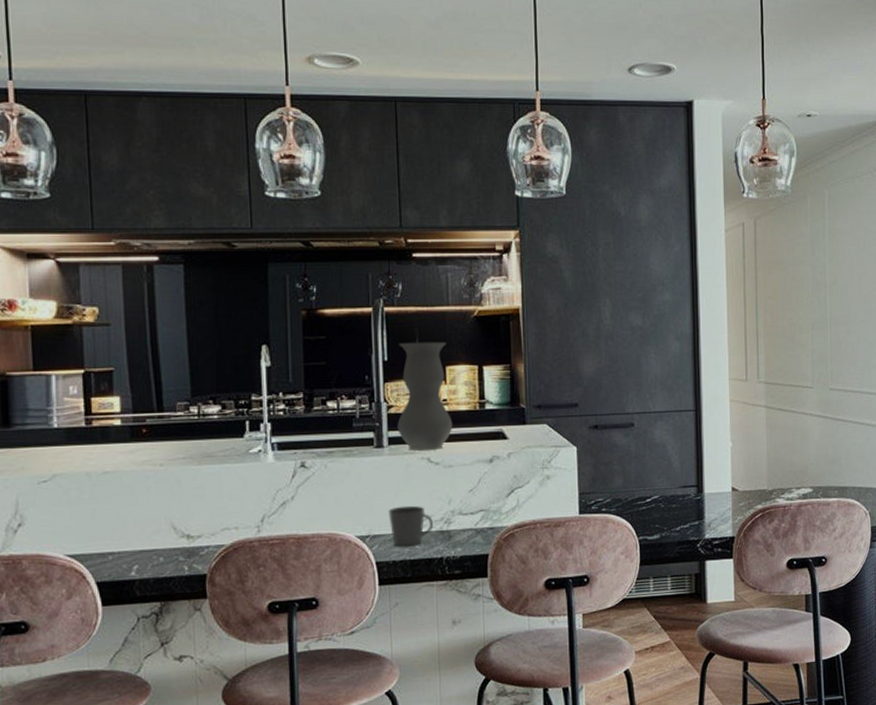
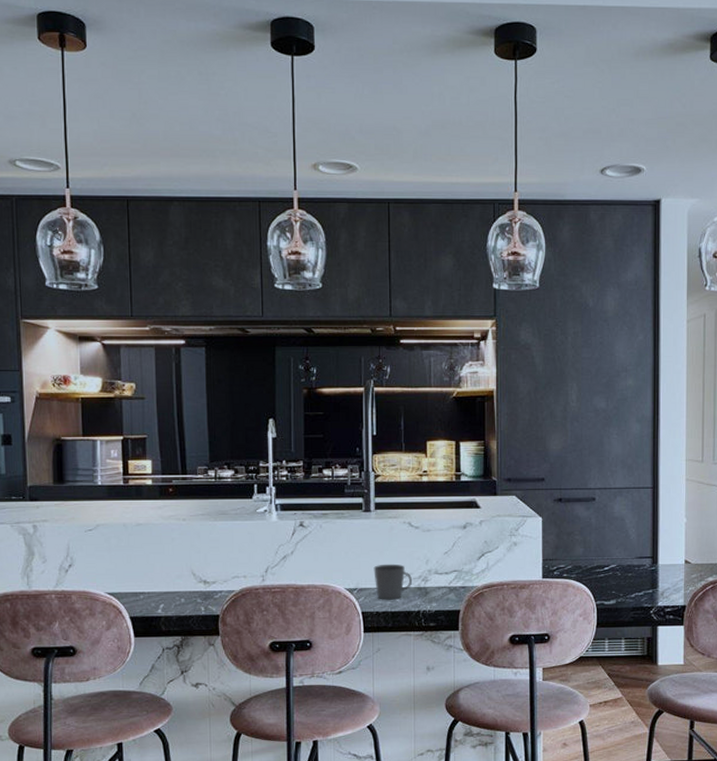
vase: present [397,341,453,451] -> none [383,419,432,515]

